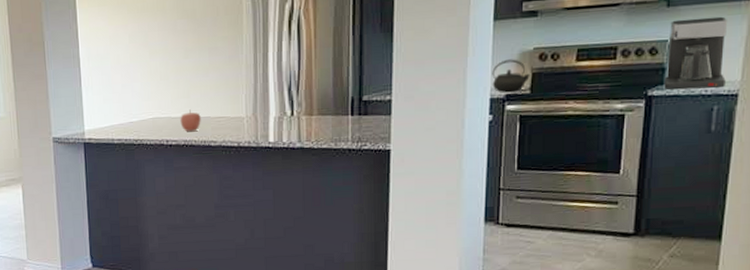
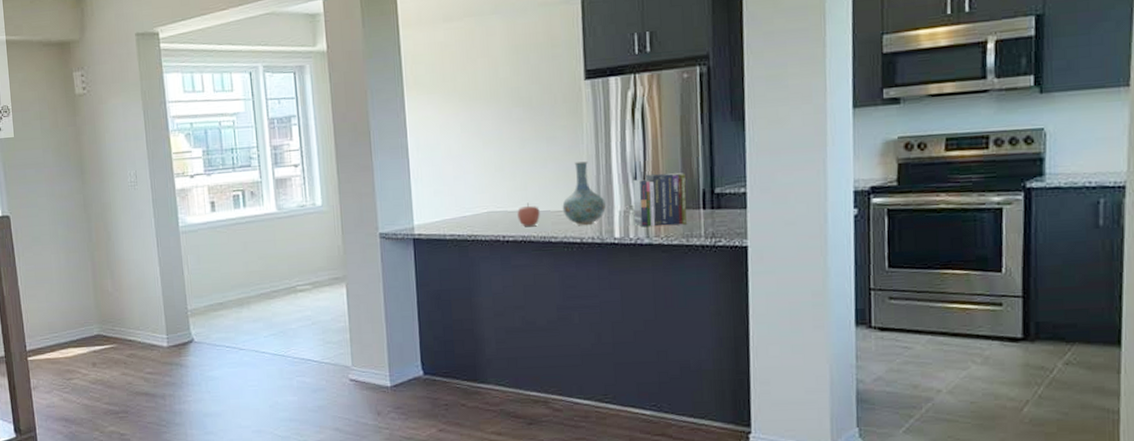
vase: none [222,70,262,130] -> present [562,161,606,225]
books: none [287,81,337,133] -> present [633,173,687,228]
kettle: present [492,59,530,93] -> none [854,148,896,185]
coffee maker: present [664,16,728,91] -> none [1043,103,1111,182]

